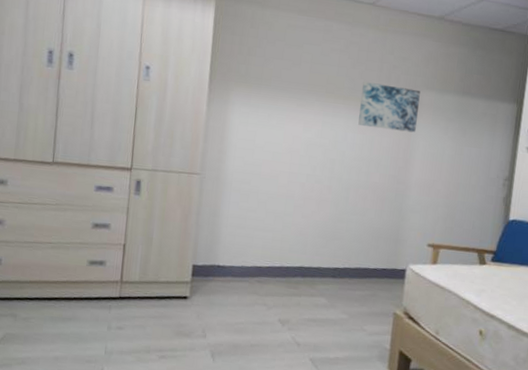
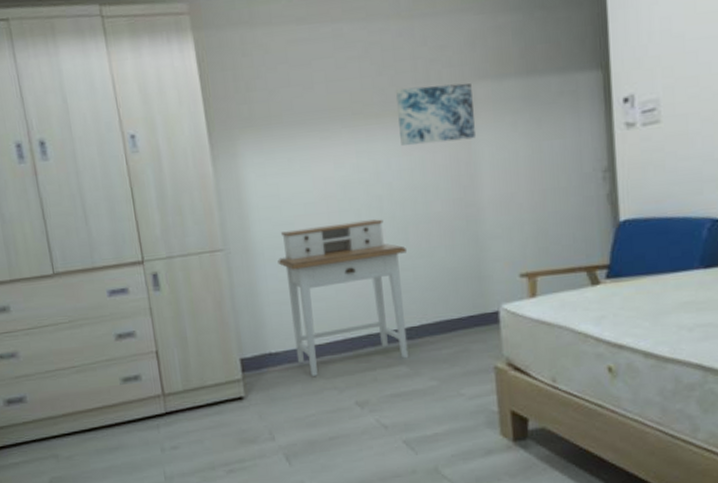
desk: none [239,170,345,293] -> present [278,219,409,378]

